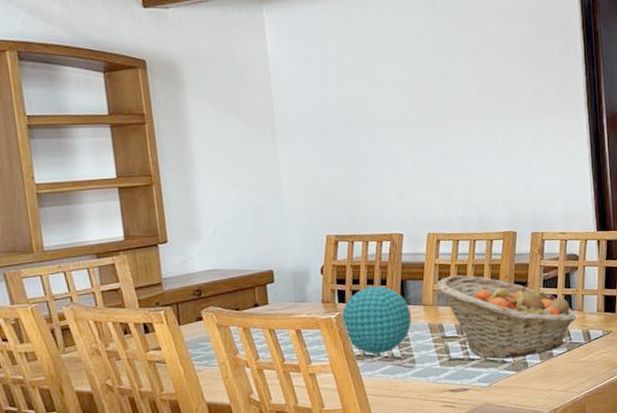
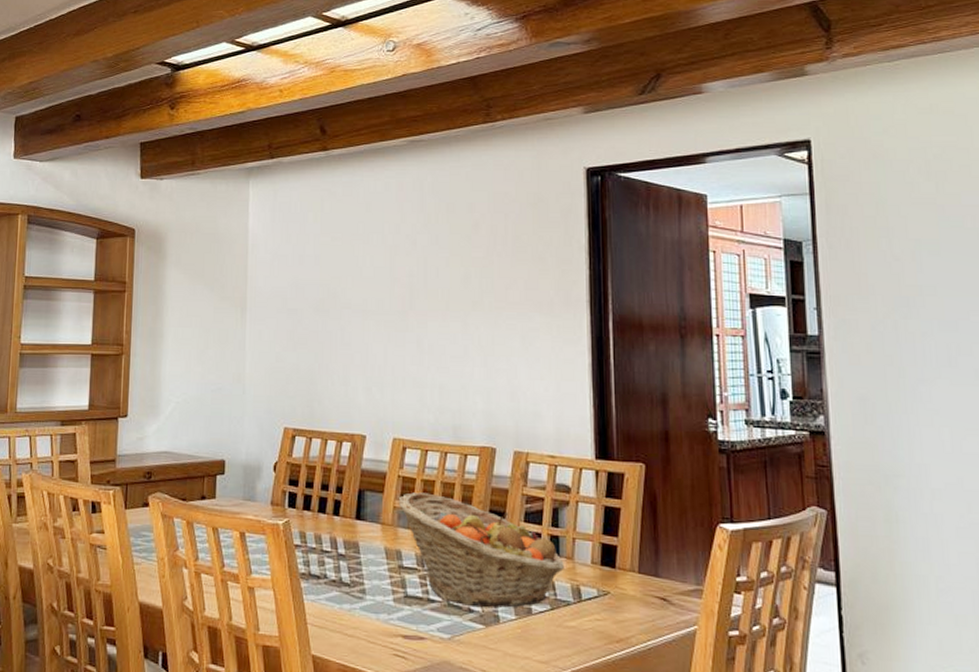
decorative ball: present [340,286,412,354] -> none [288,493,366,576]

